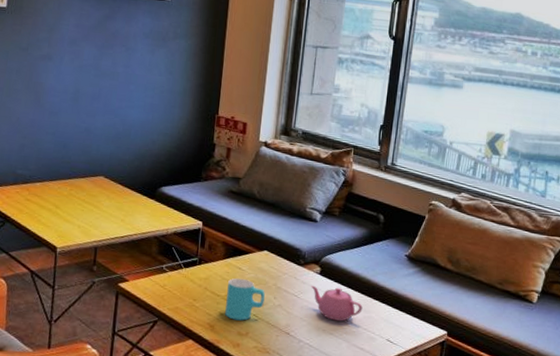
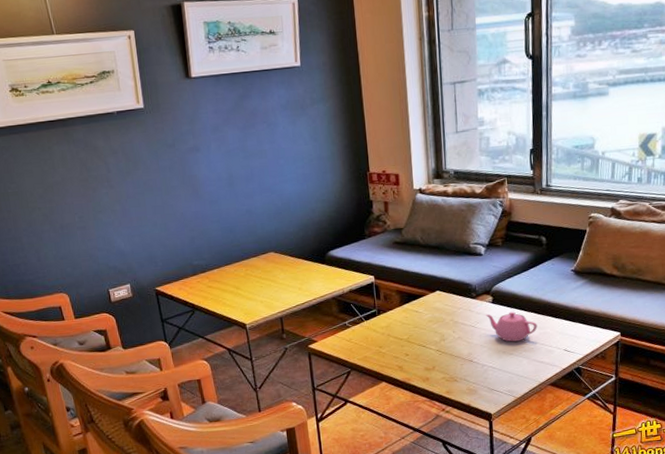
cup: present [225,278,265,321] -> none [408,320,445,358]

